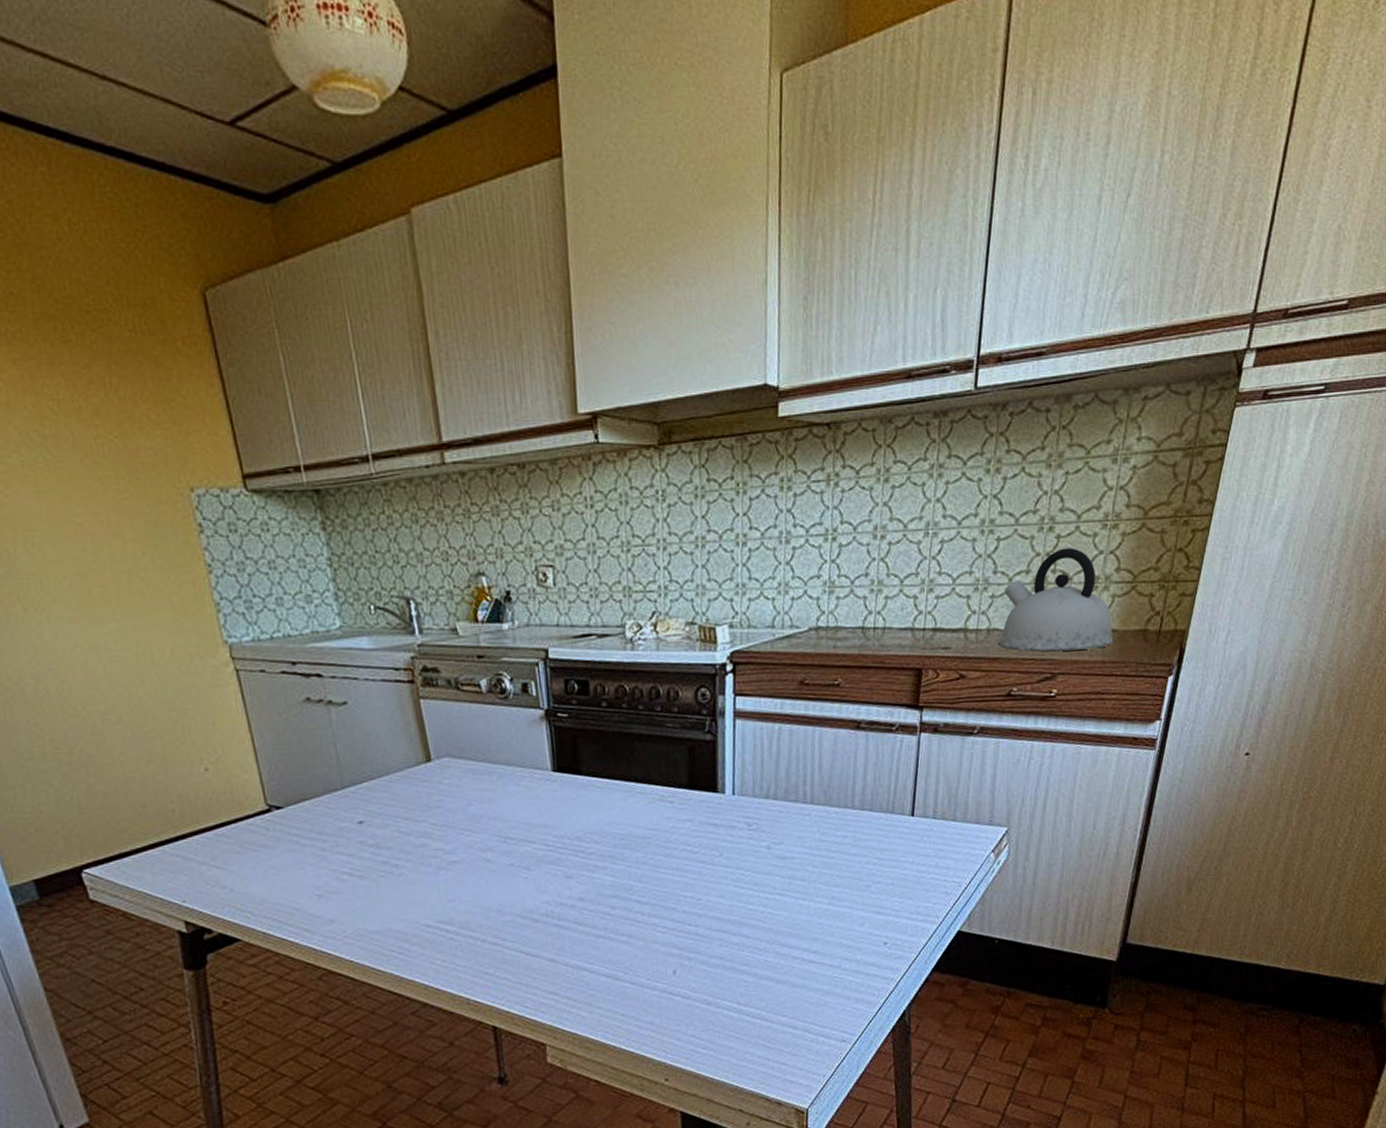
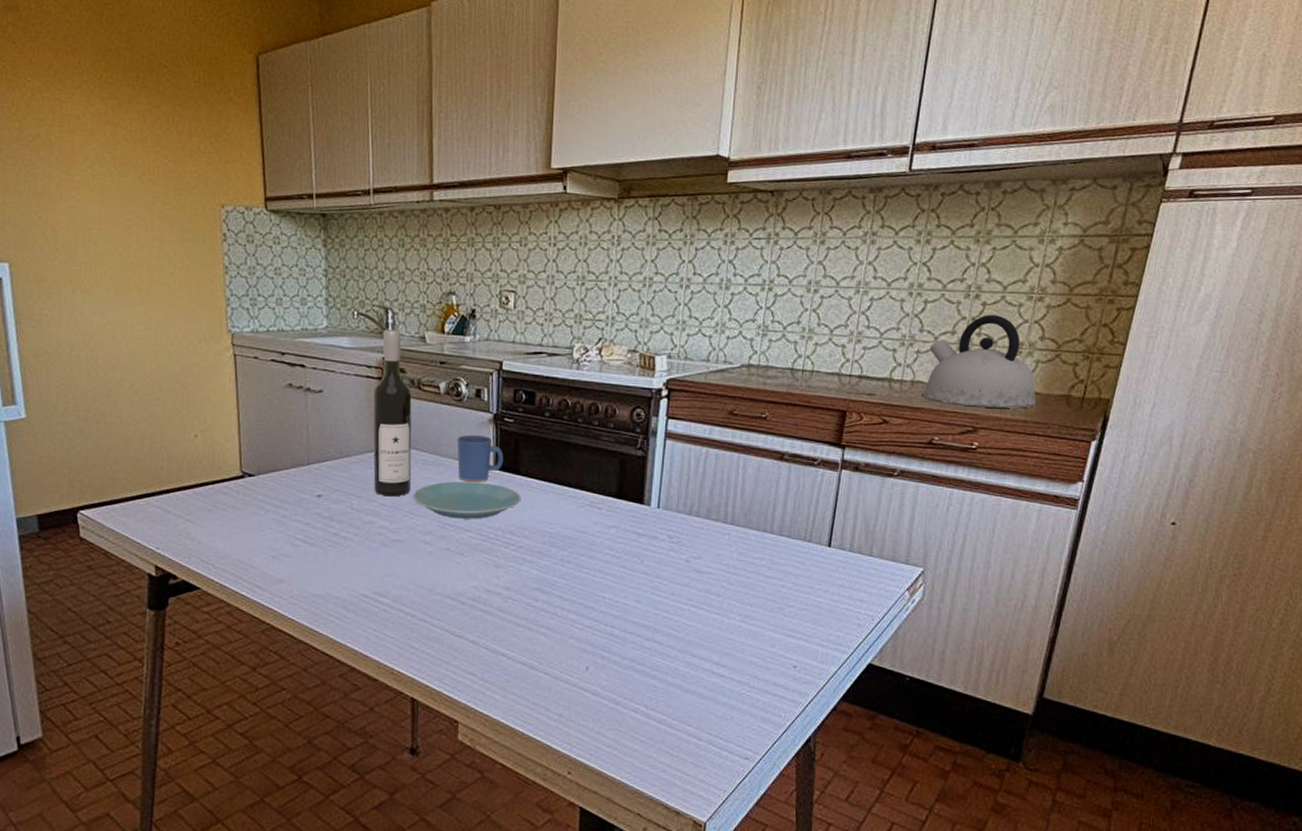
bottle: none [406,623,464,815] -> present [373,329,412,497]
plate: none [465,787,586,831] -> present [412,481,521,519]
mug: none [507,734,562,789] -> present [457,434,504,482]

